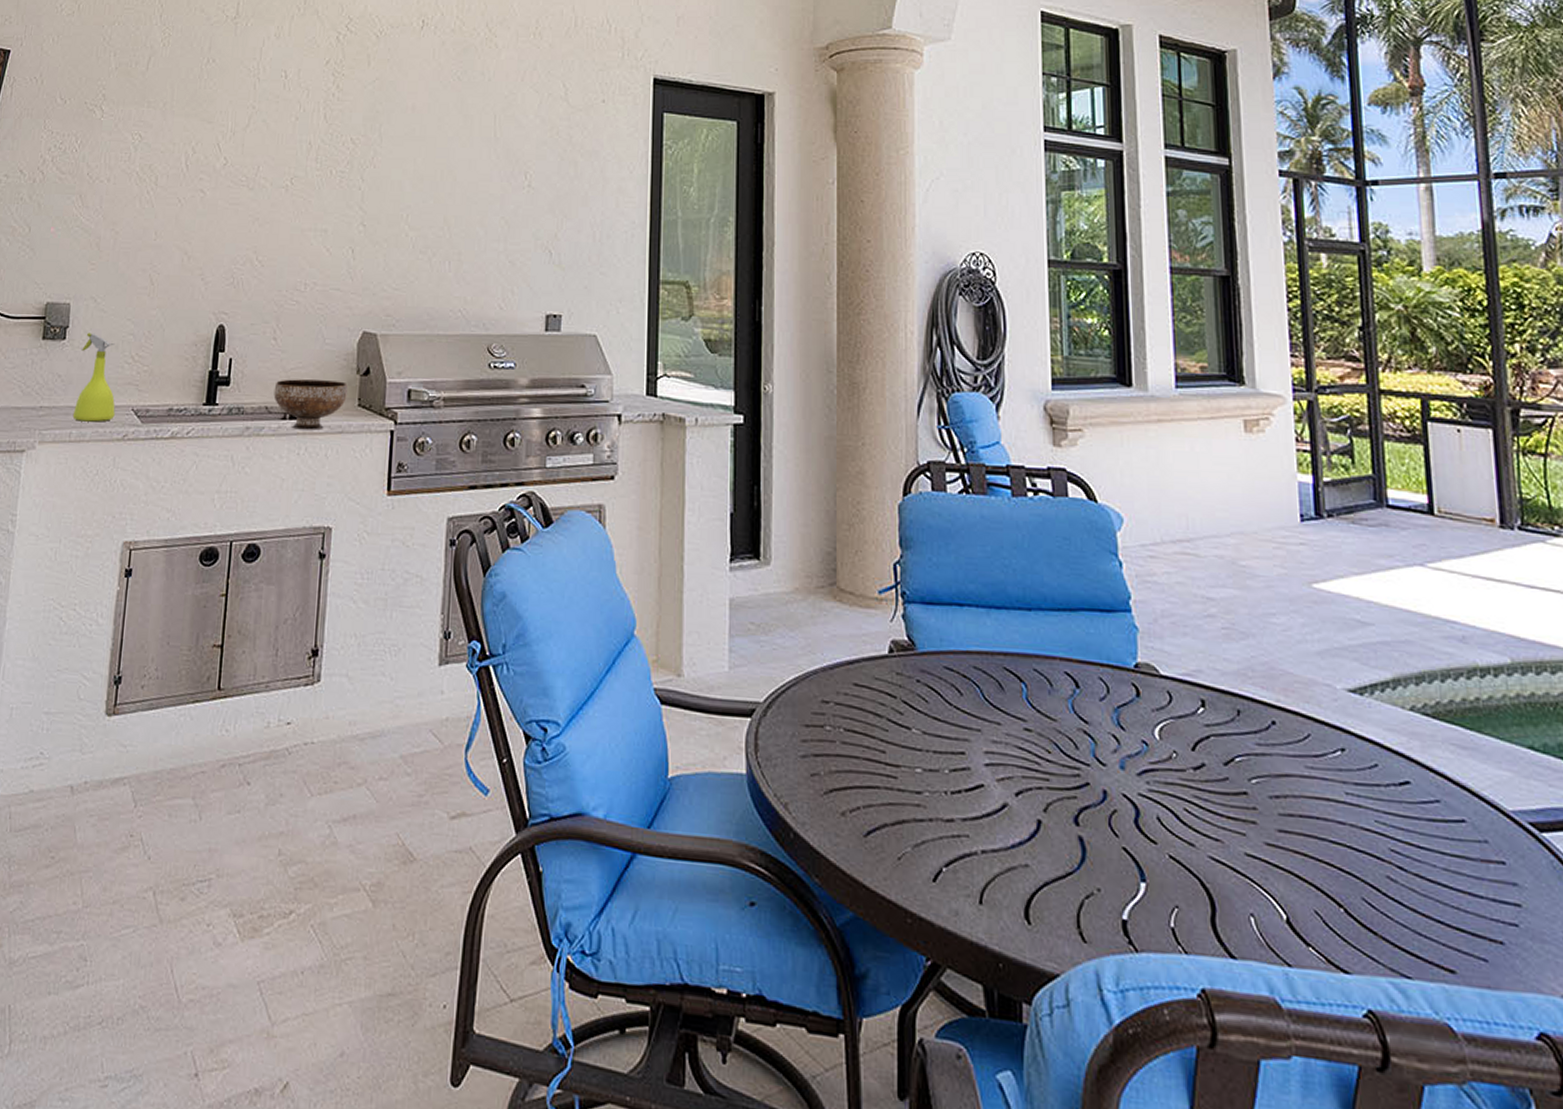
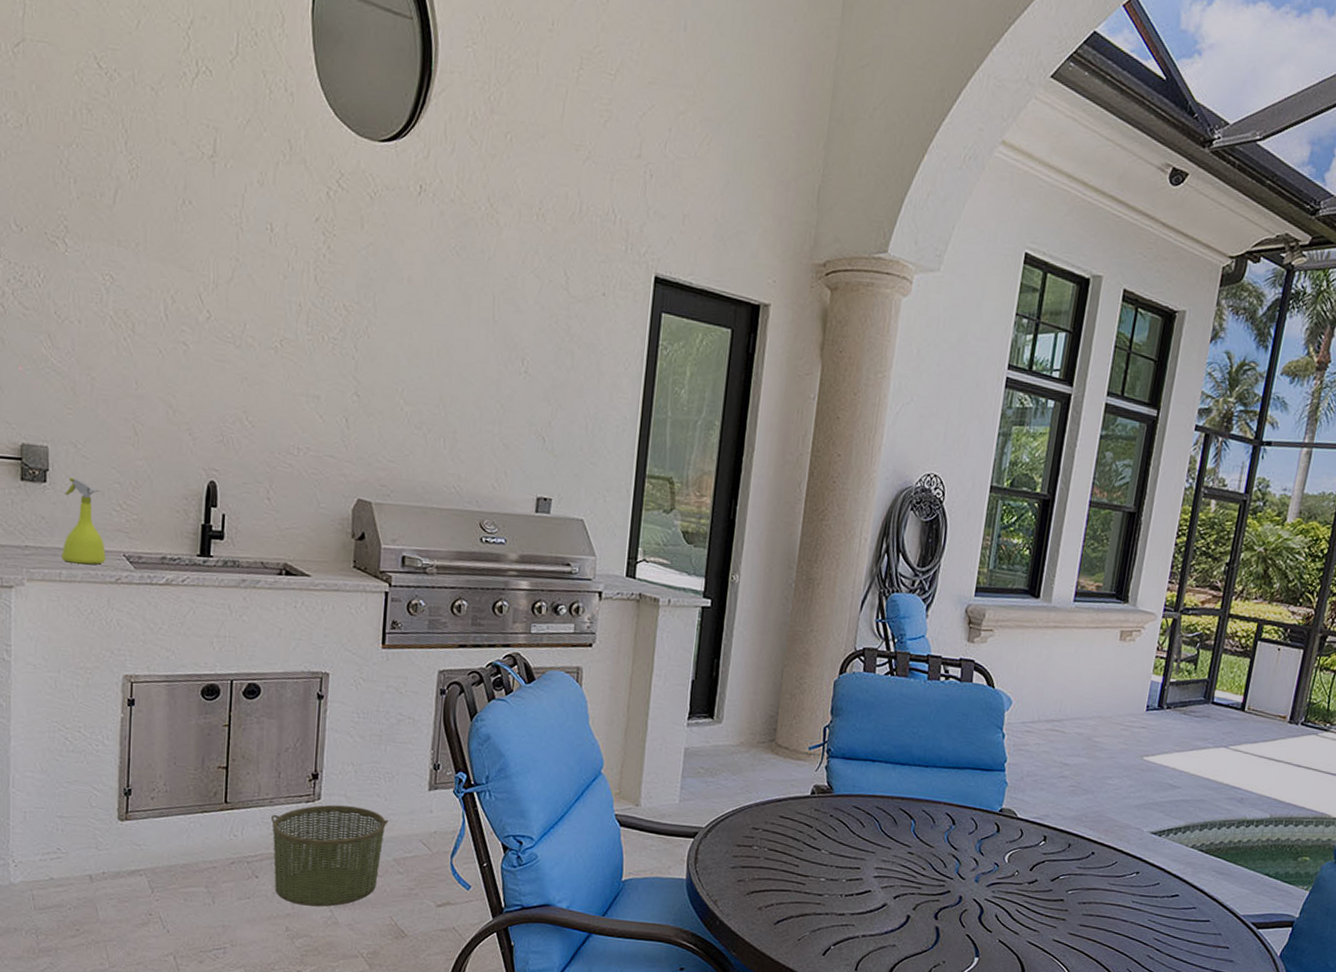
basket: none [266,687,395,822] -> present [270,804,389,907]
bowl: present [274,379,349,431] -> none [269,537,344,587]

